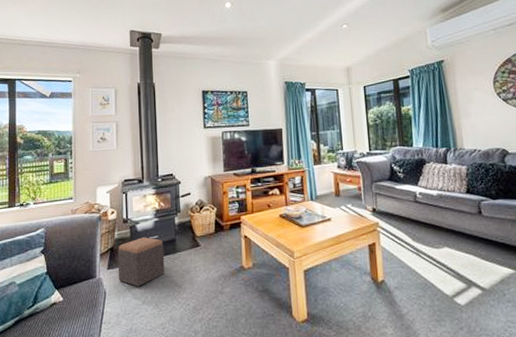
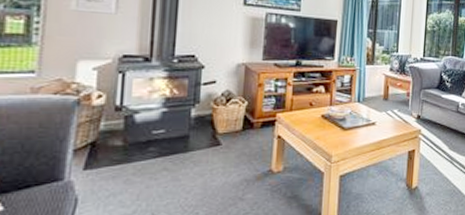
footstool: present [117,237,165,287] -> none [99,131,172,192]

